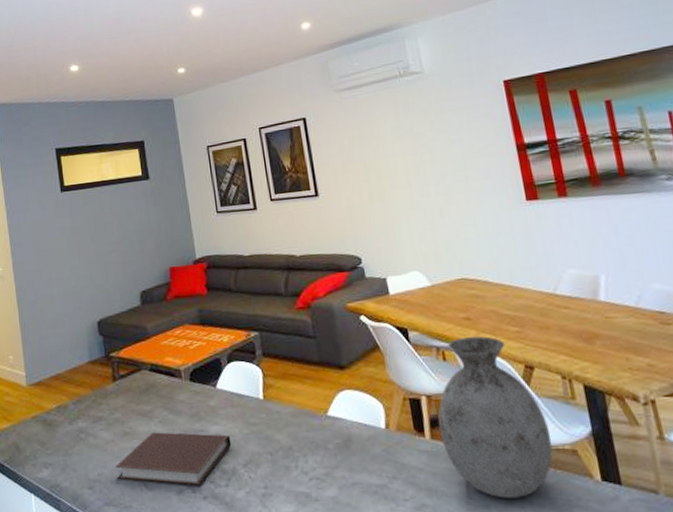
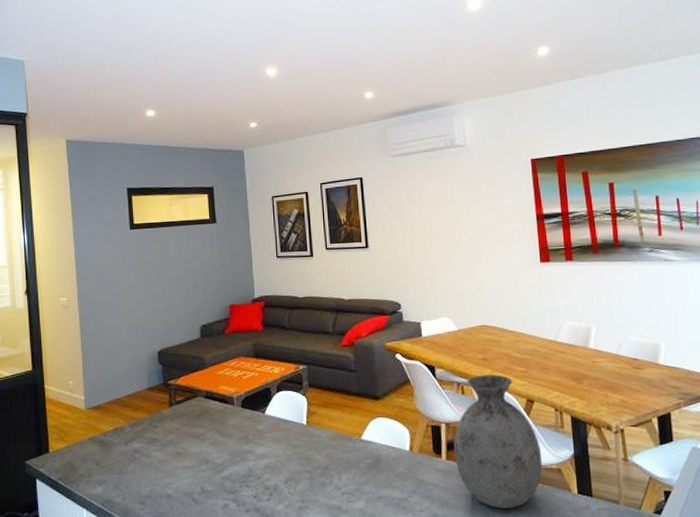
notebook: present [115,432,232,486] -> none [166,452,275,501]

